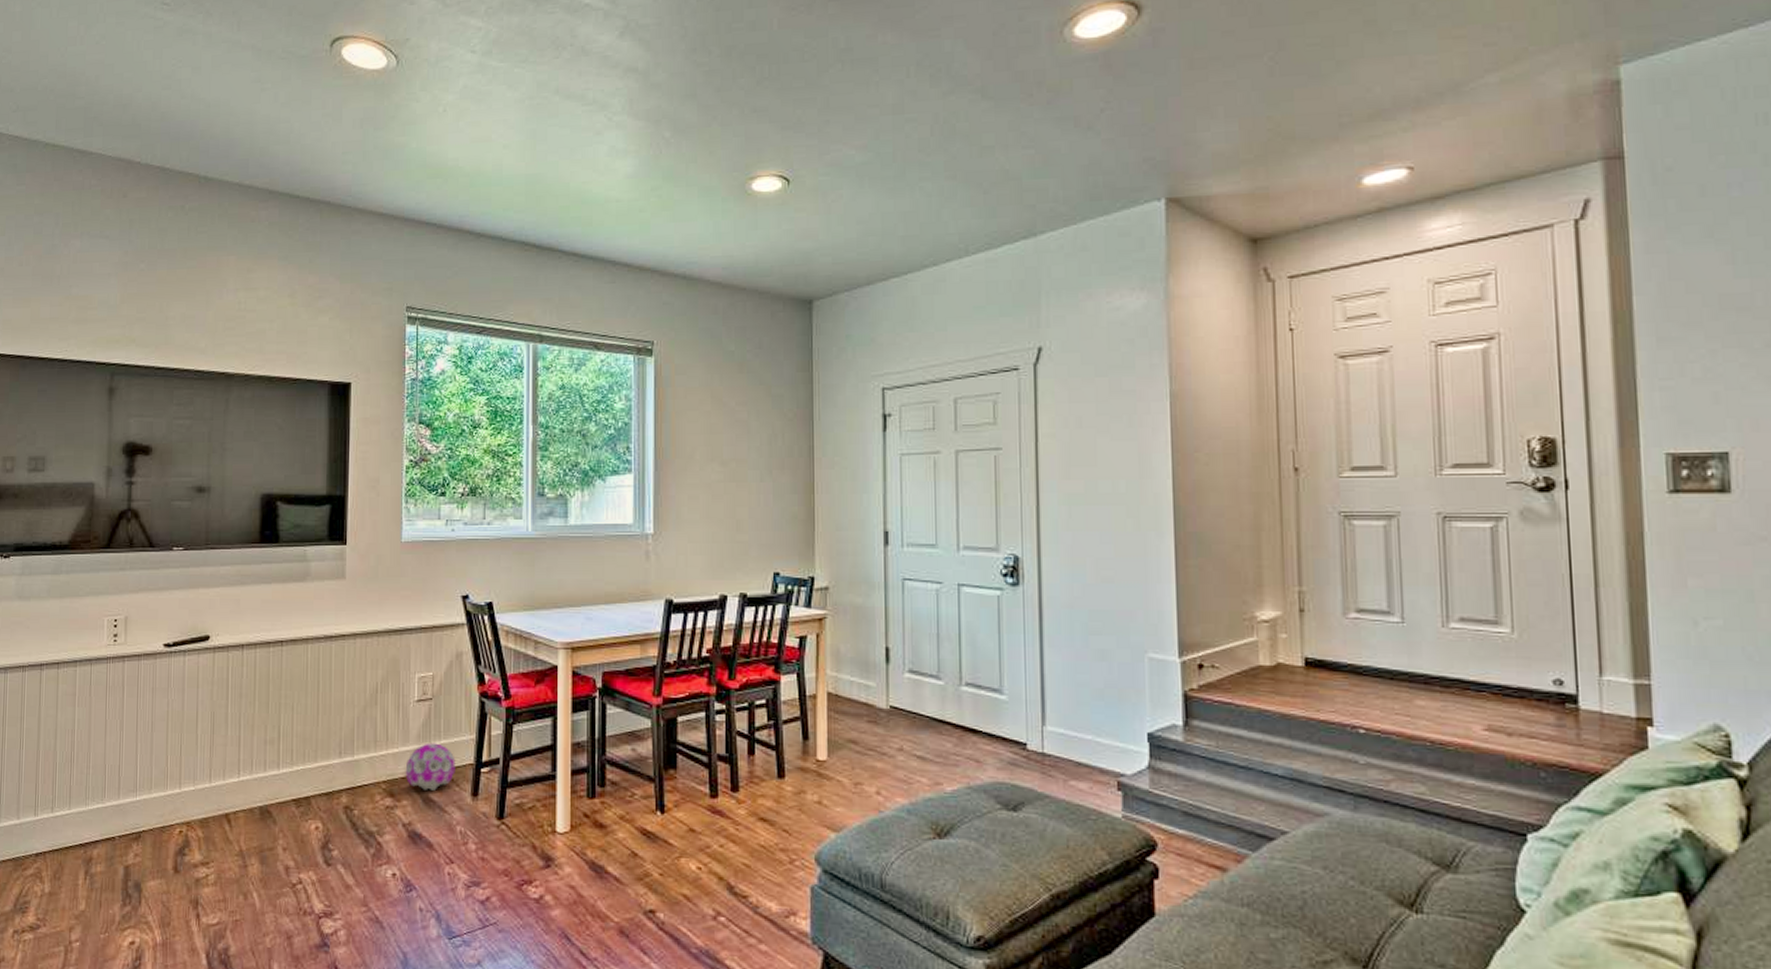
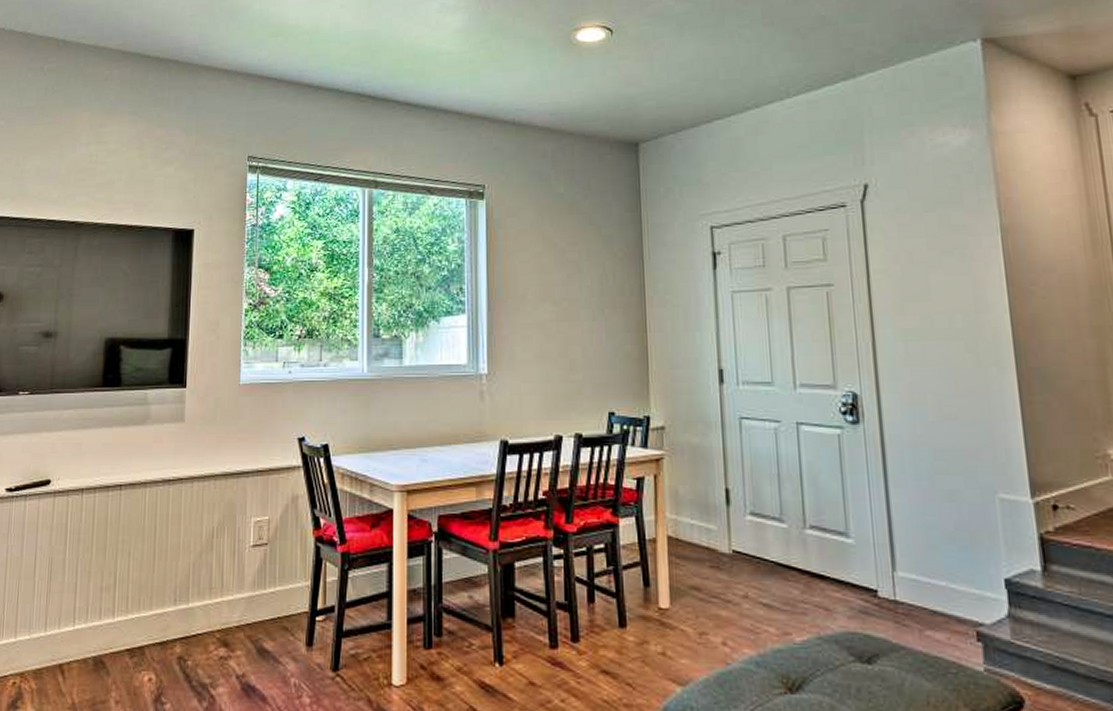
decorative ball: present [405,742,456,791] -> none [239,589,290,640]

